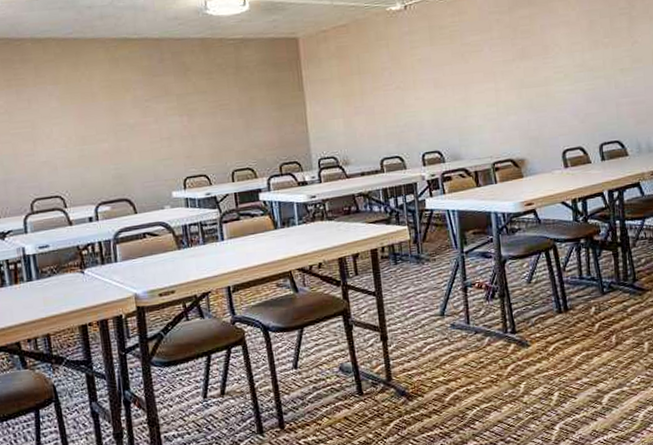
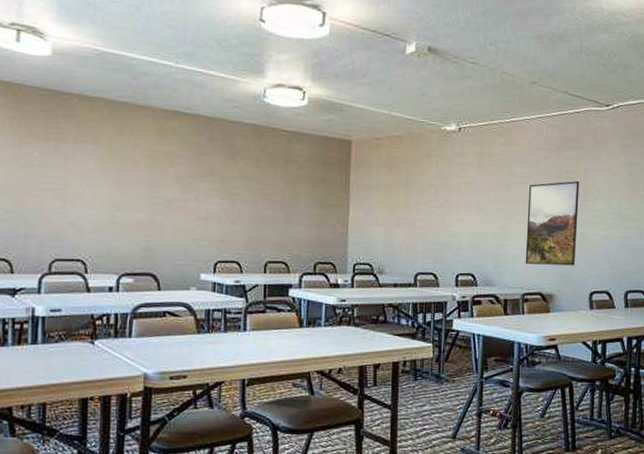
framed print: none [485,38,543,132] -> present [525,180,580,266]

